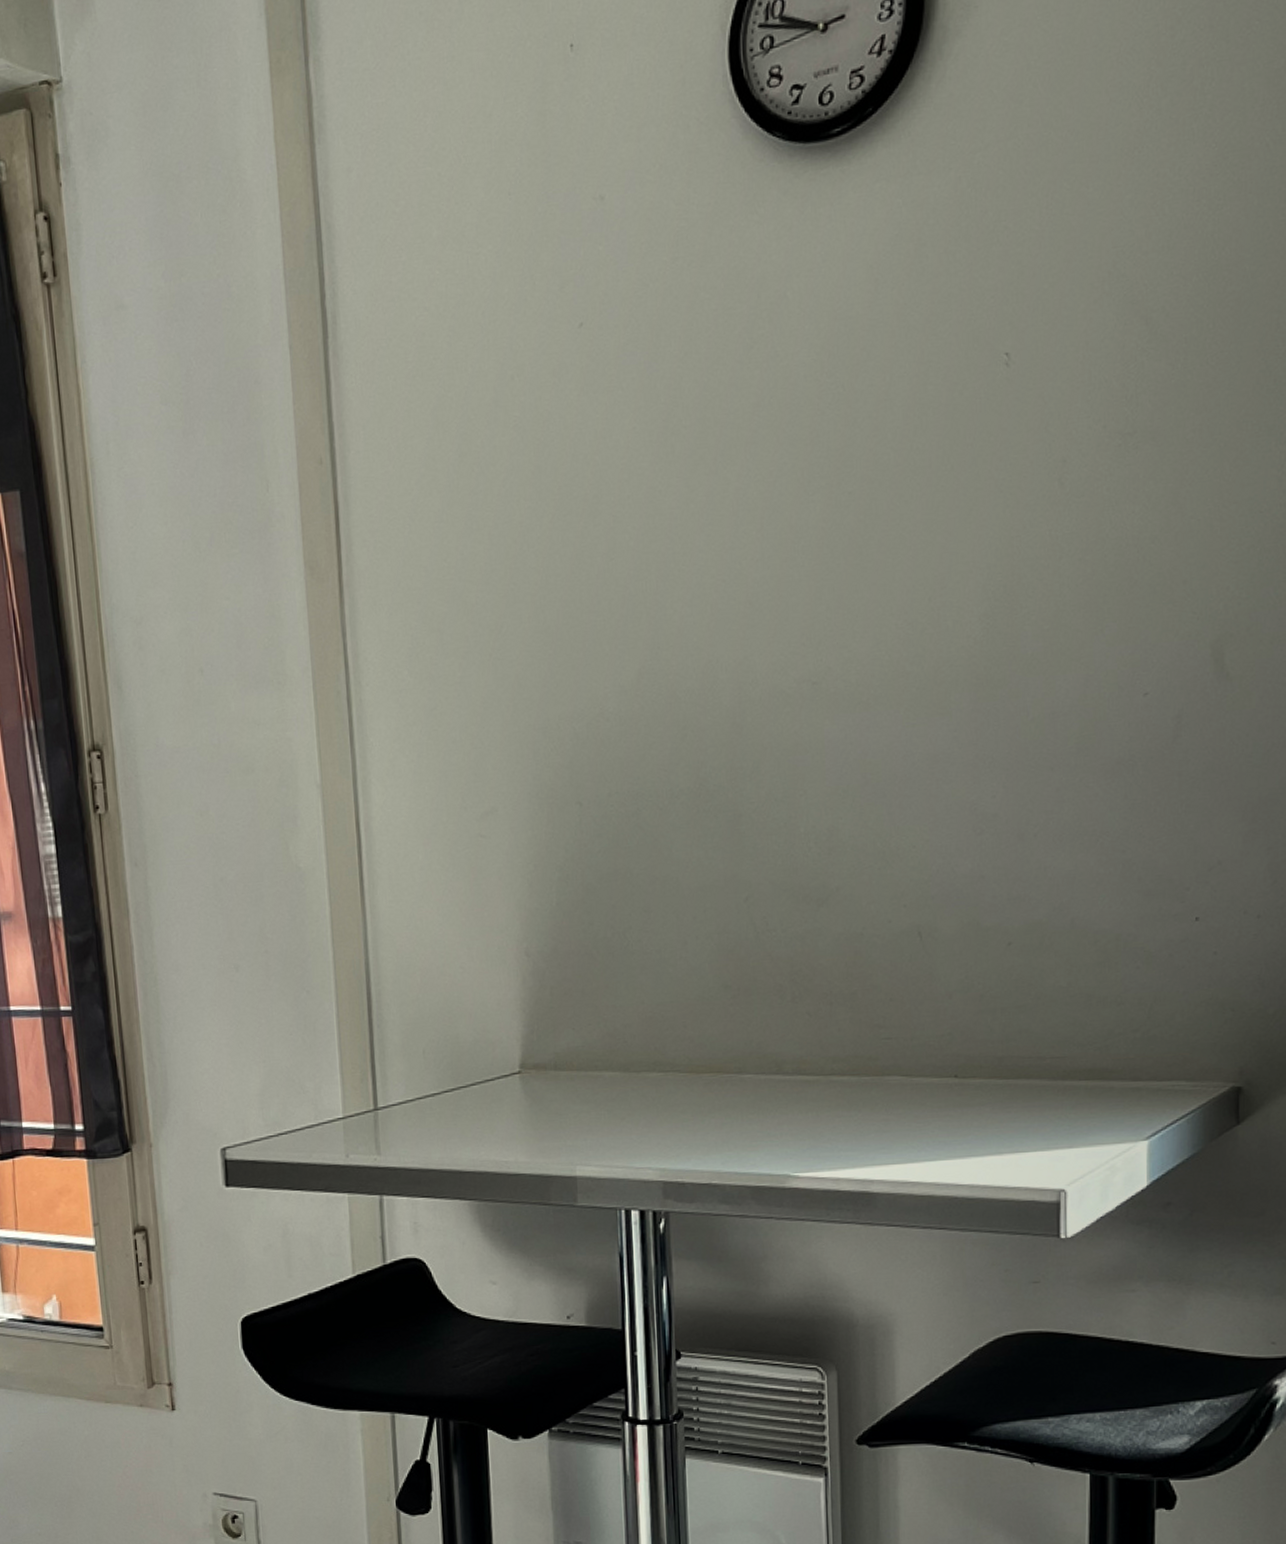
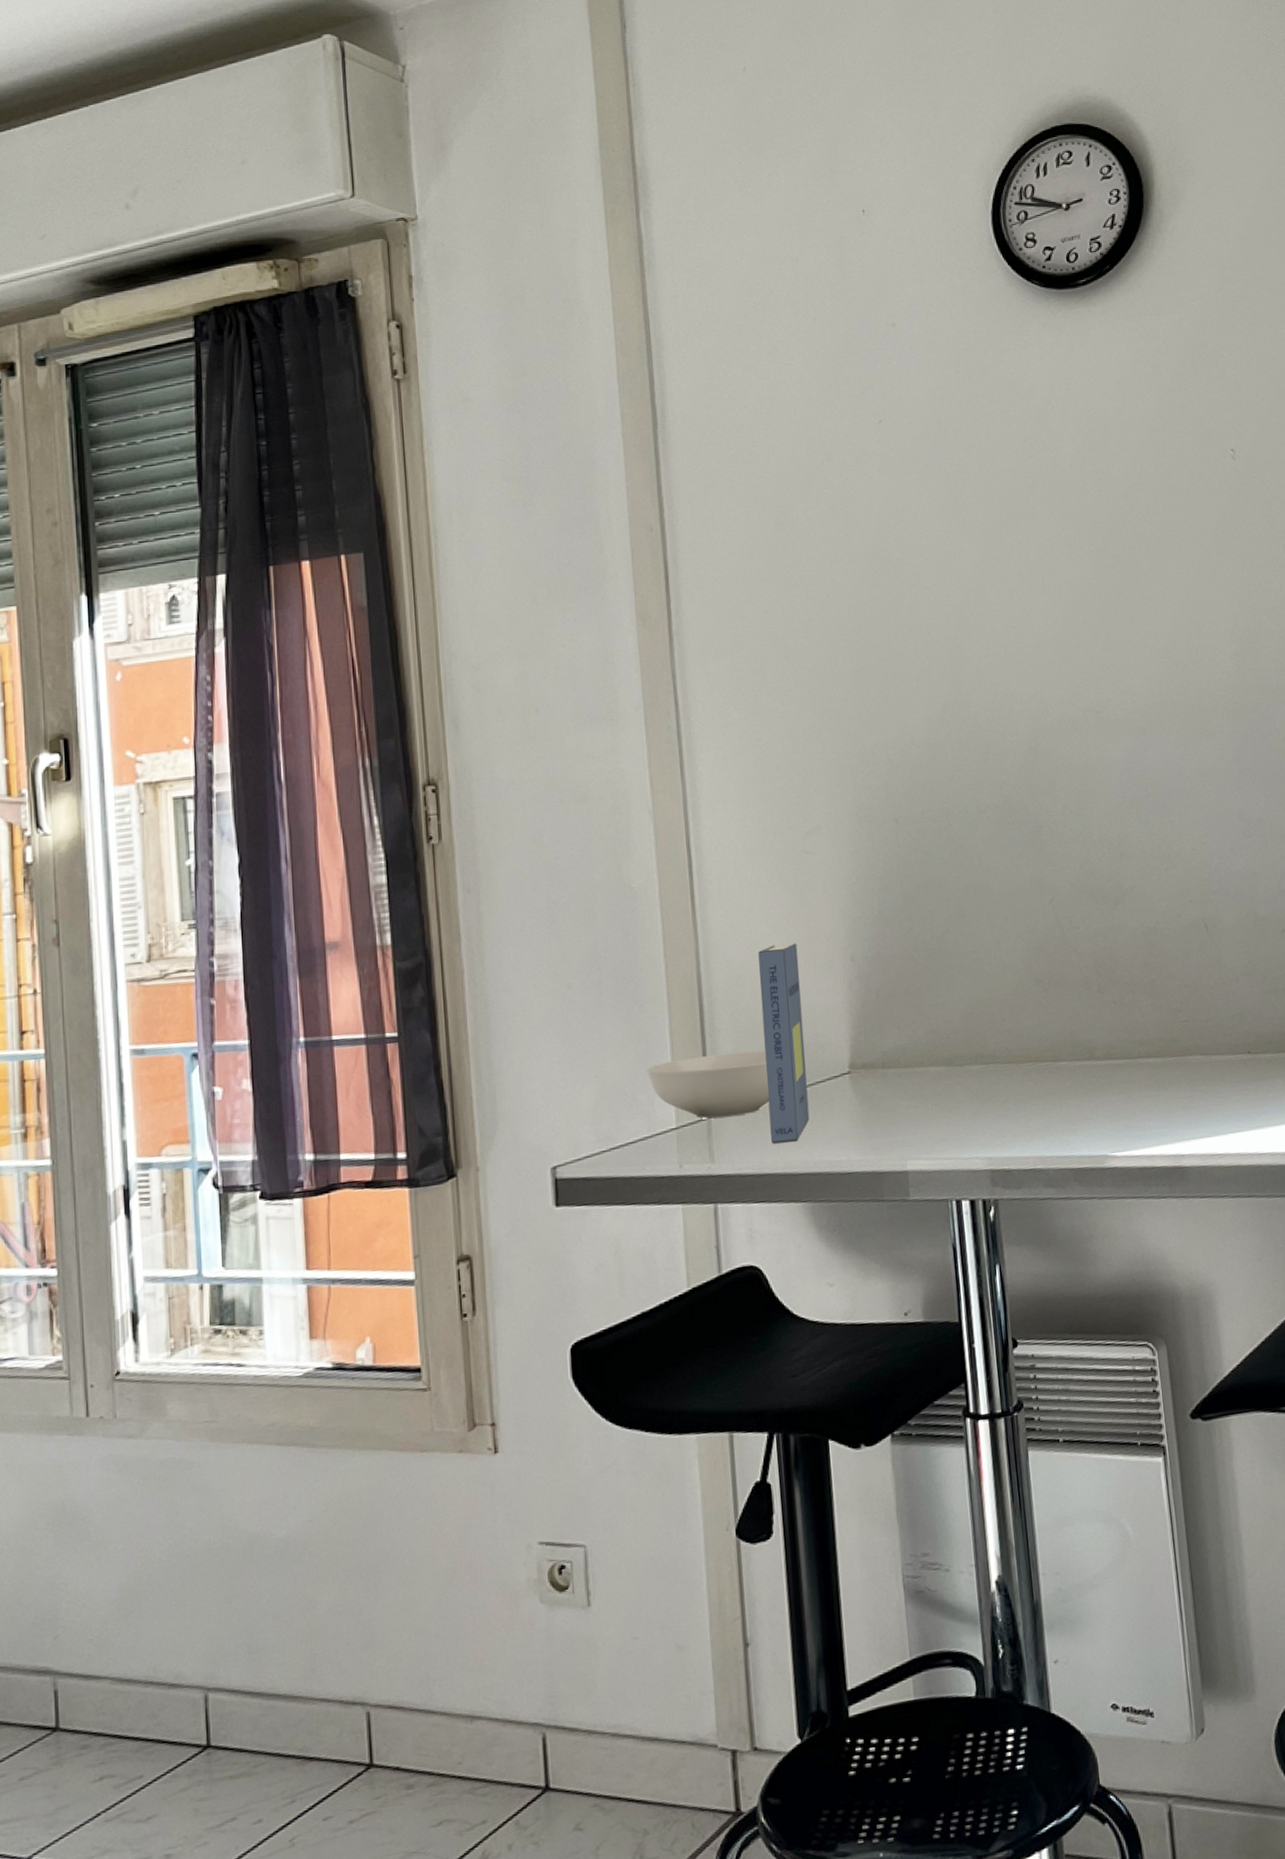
bowl: none [313,1044,437,1111] -> present [646,1050,769,1119]
book: none [428,933,478,1140] -> present [758,943,810,1144]

